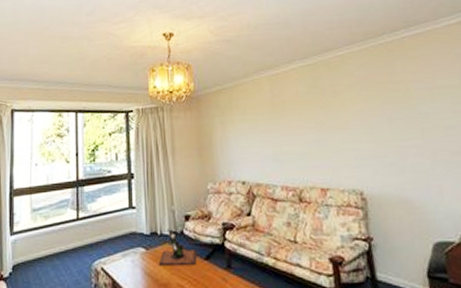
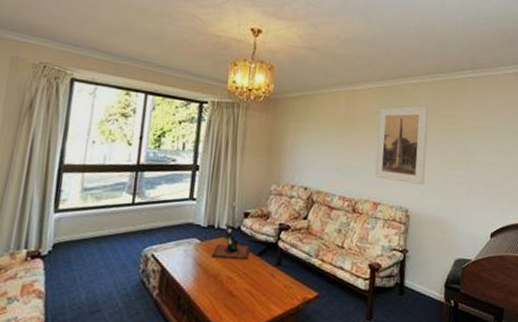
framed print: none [307,76,376,163] -> present [374,106,429,186]

